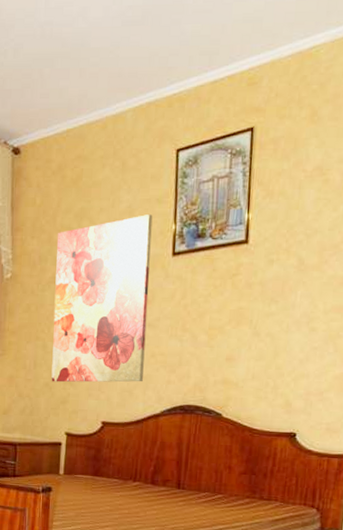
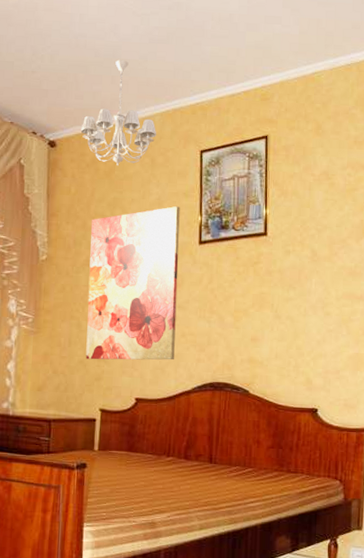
chandelier: none [46,49,129,172] -> present [80,60,157,166]

